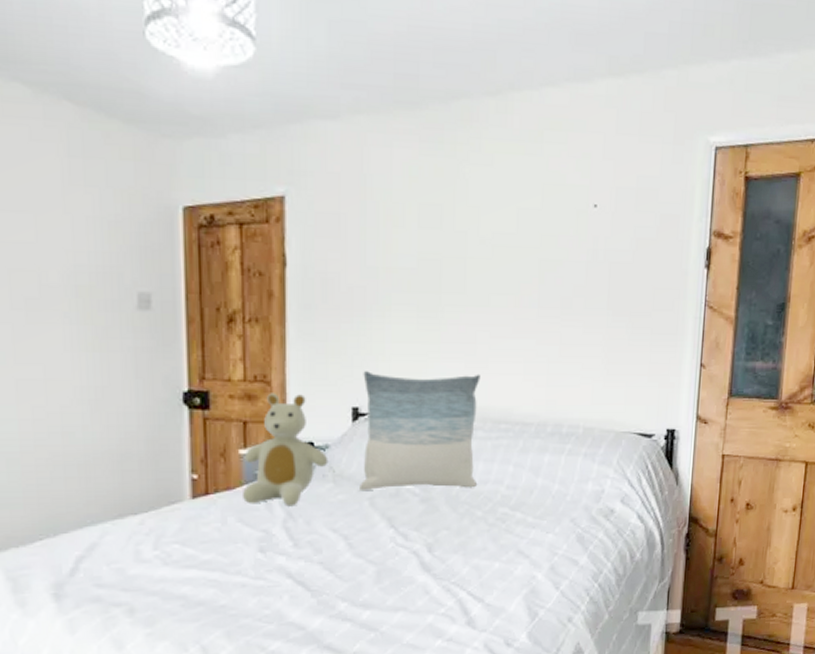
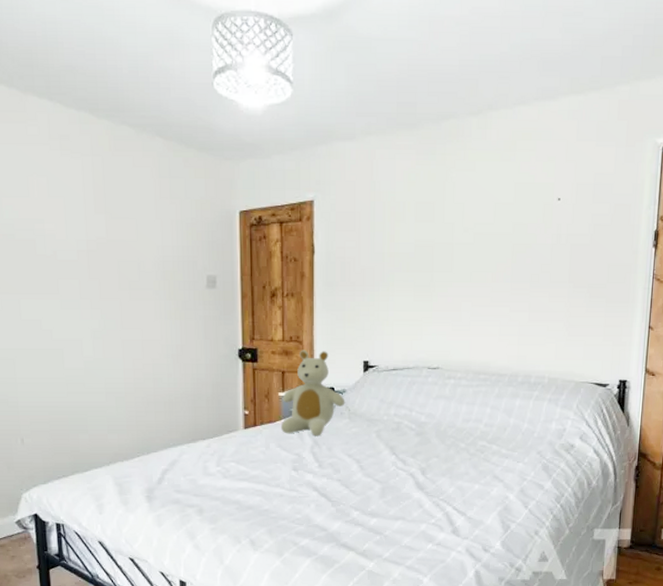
pillow: present [360,371,481,492] -> none [369,333,464,426]

